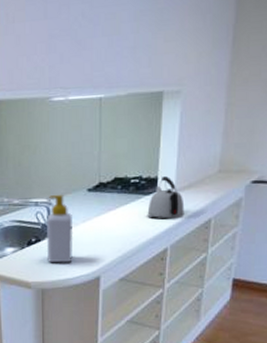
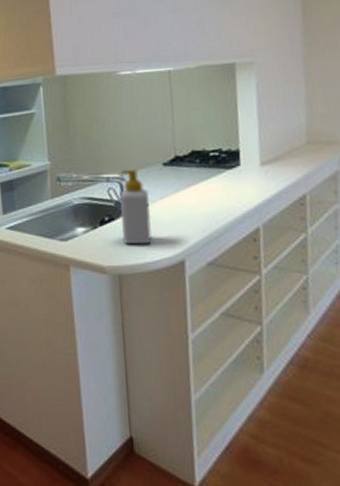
kettle: present [147,176,185,219] -> none [231,149,275,195]

